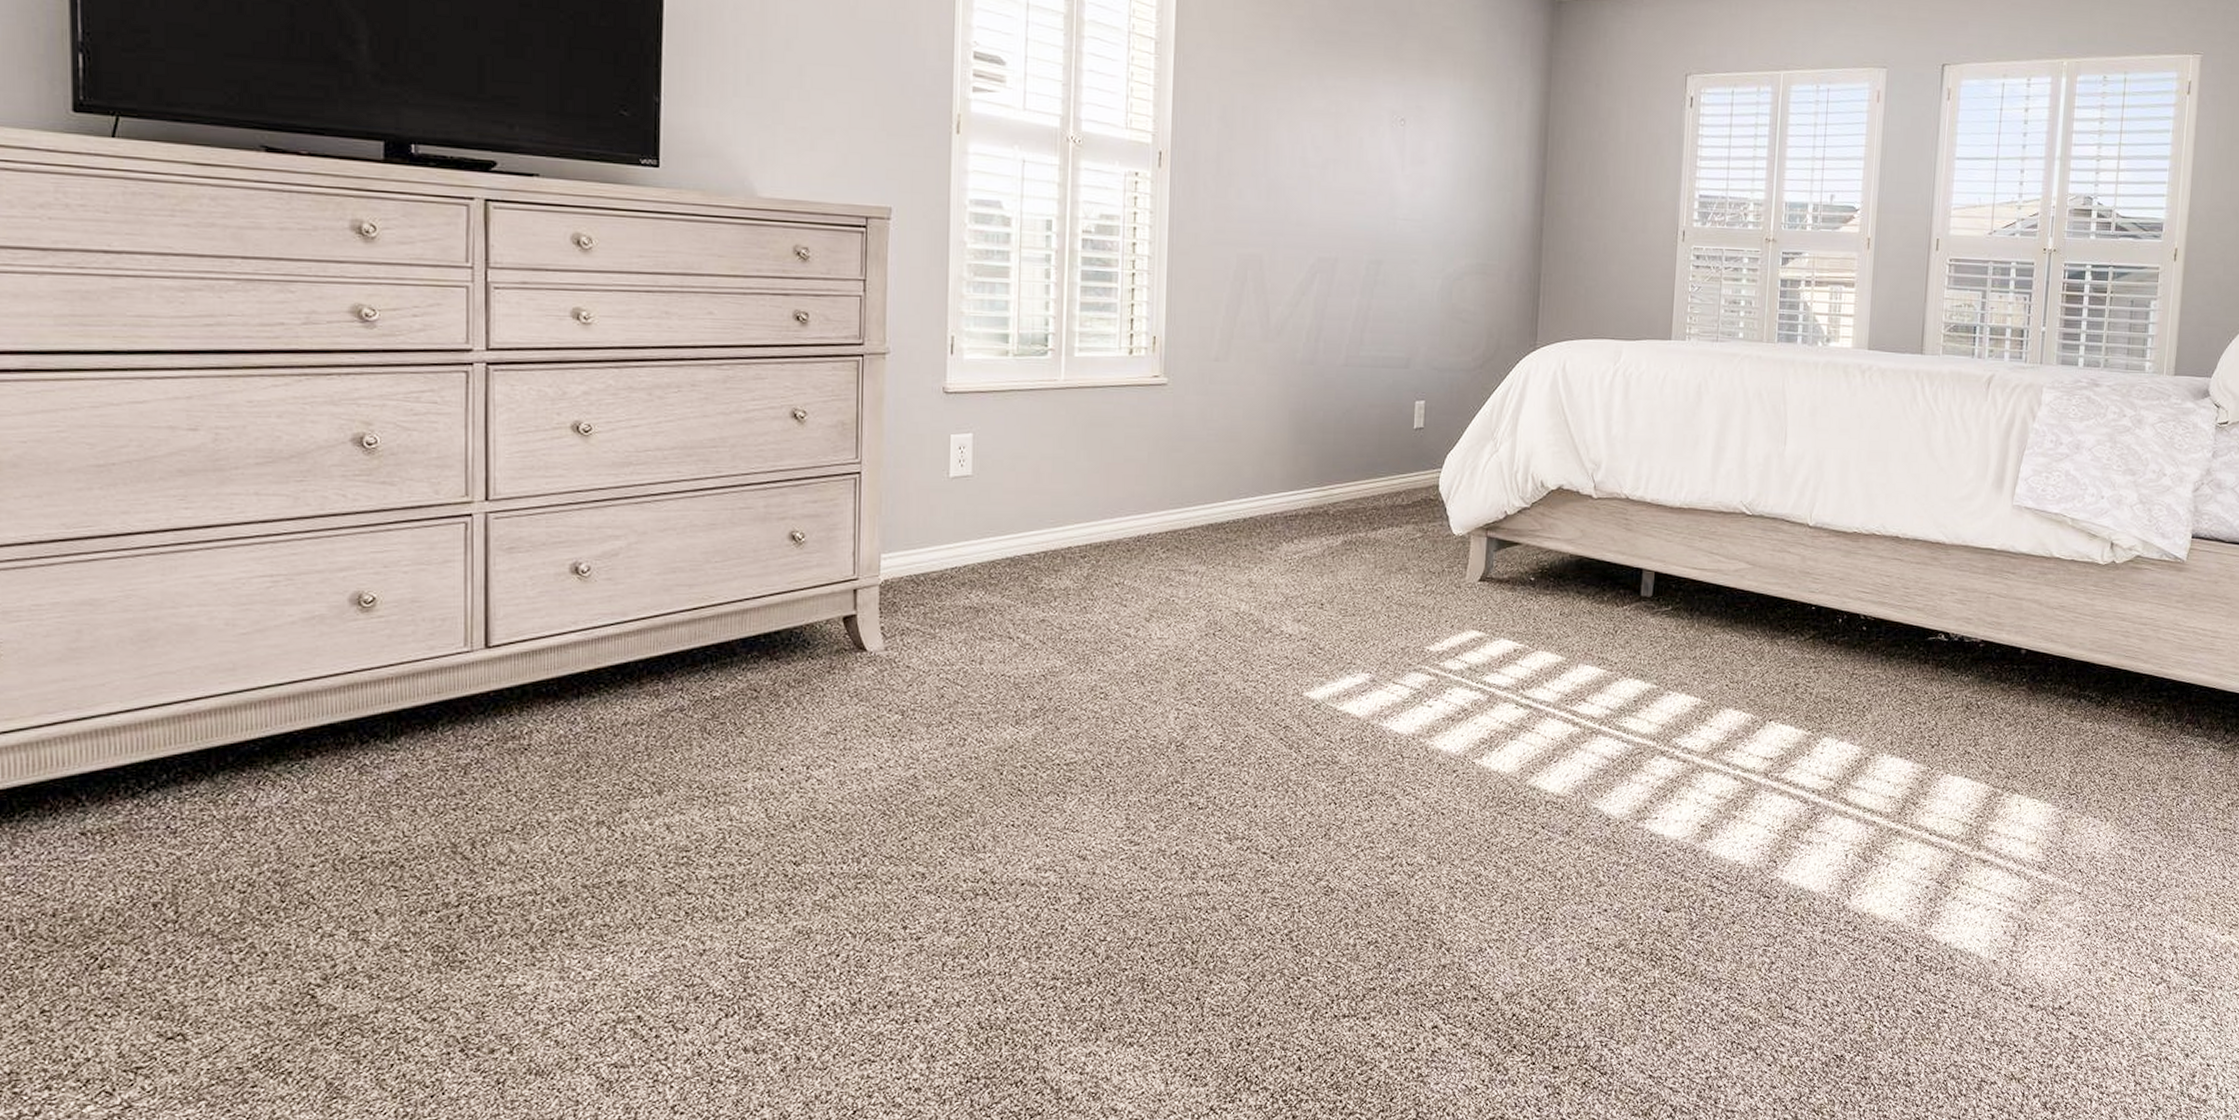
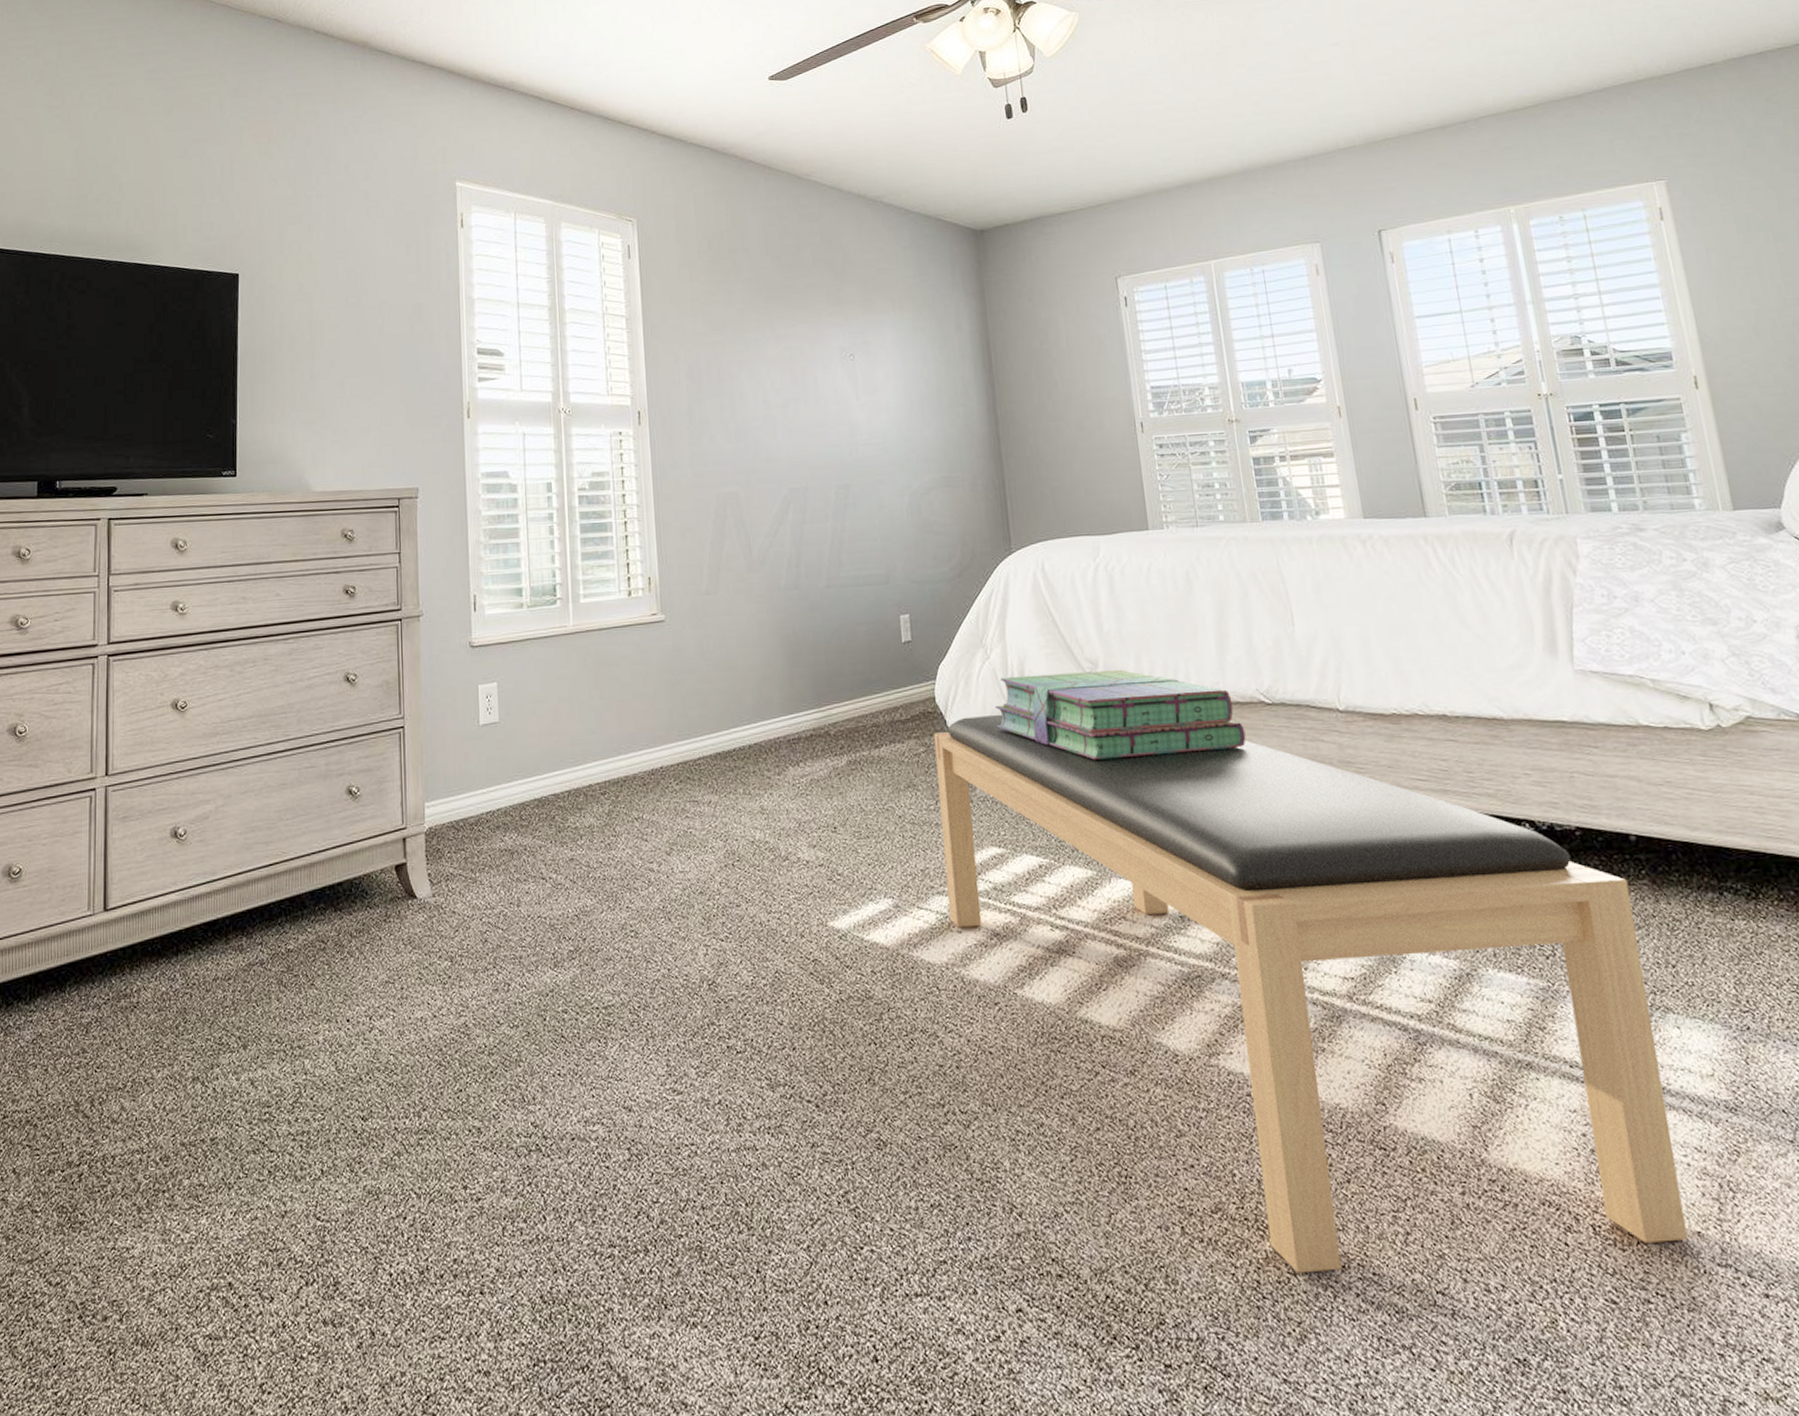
bench: none [1423,507,2010,995] -> present [933,715,1689,1274]
stack of books: none [1495,471,1723,556] -> present [995,669,1246,760]

